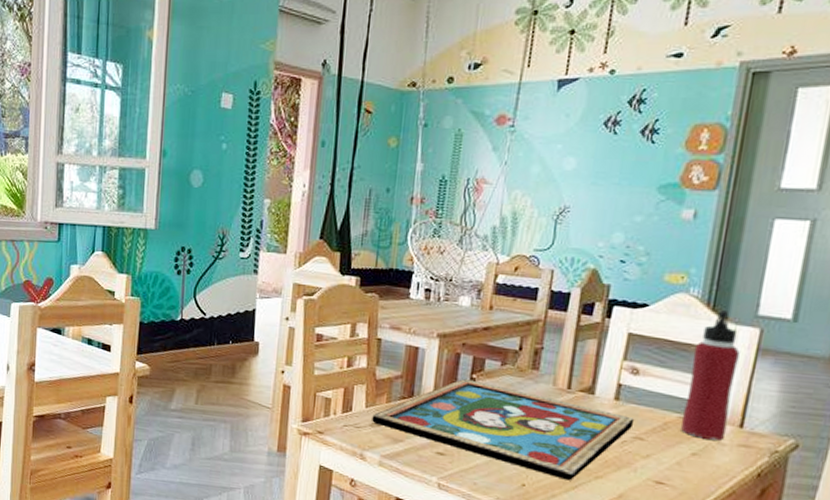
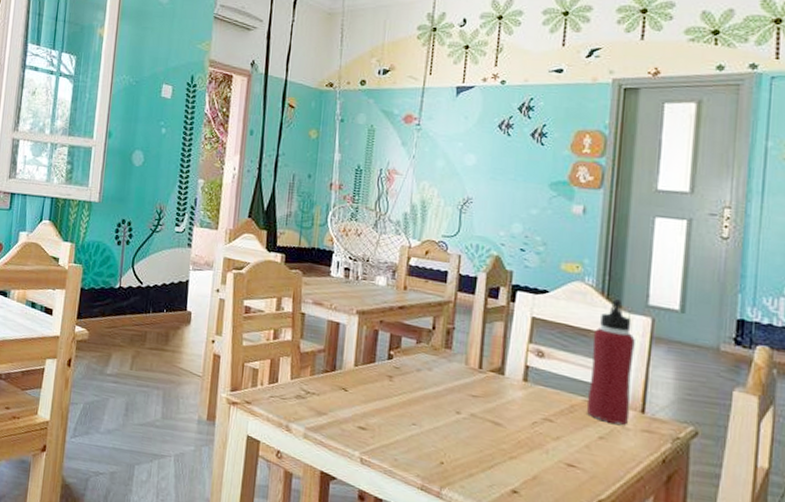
framed painting: present [372,379,635,481] -> none [297,355,543,460]

